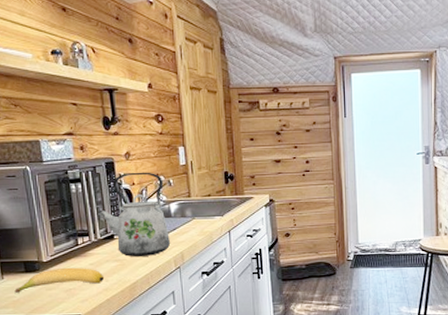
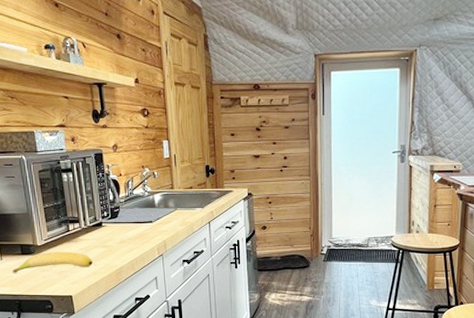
kettle: present [97,172,171,258] -> none [86,164,155,244]

